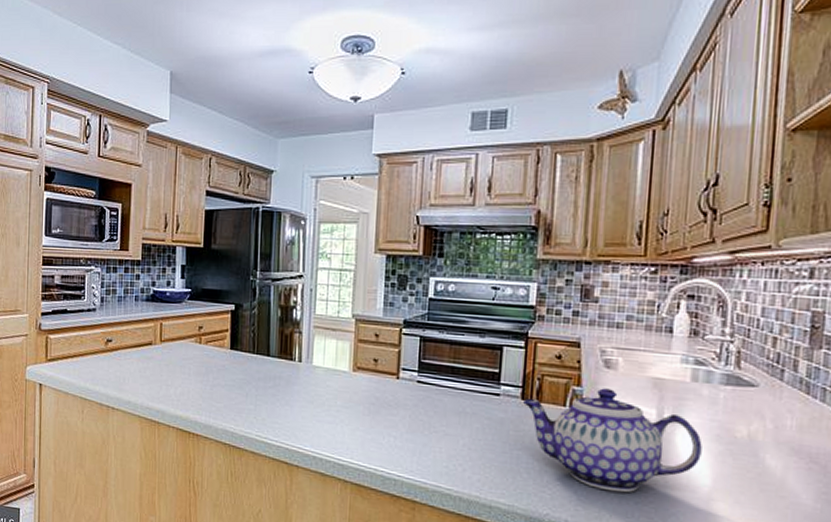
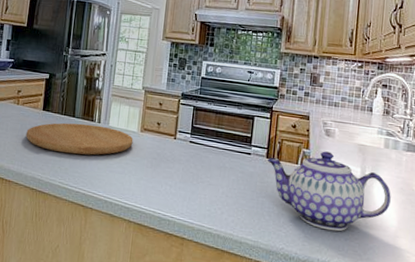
cutting board: none [212,363,344,402] -> present [26,122,133,155]

